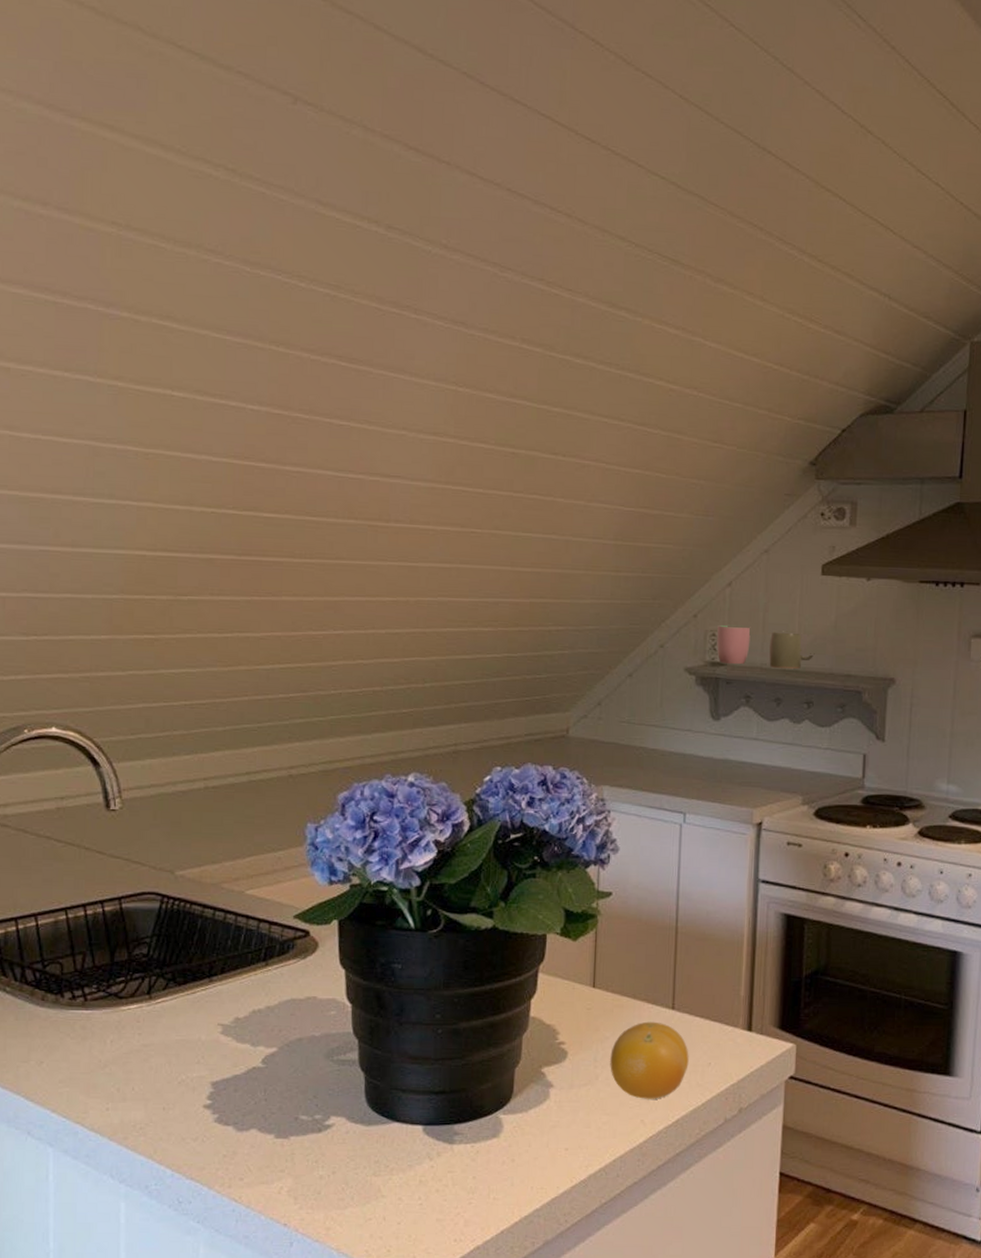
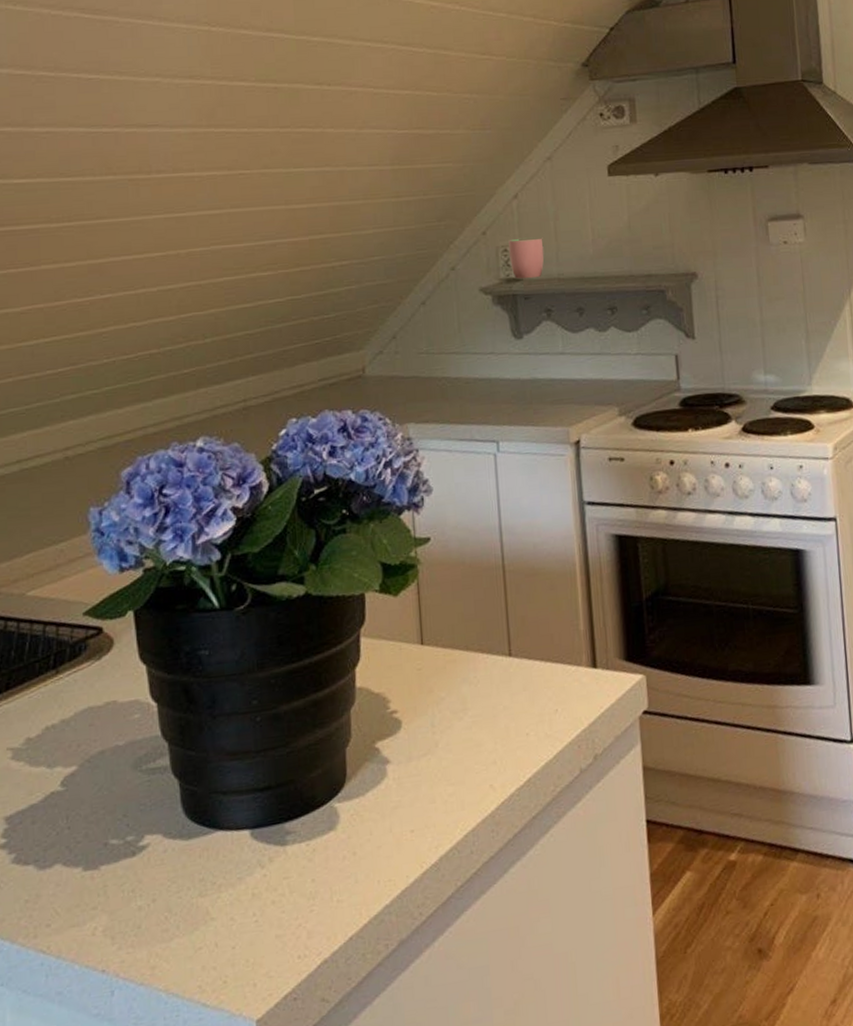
fruit: present [610,1021,689,1099] -> none [448,672,534,761]
mug: present [768,630,815,670] -> none [563,237,612,278]

